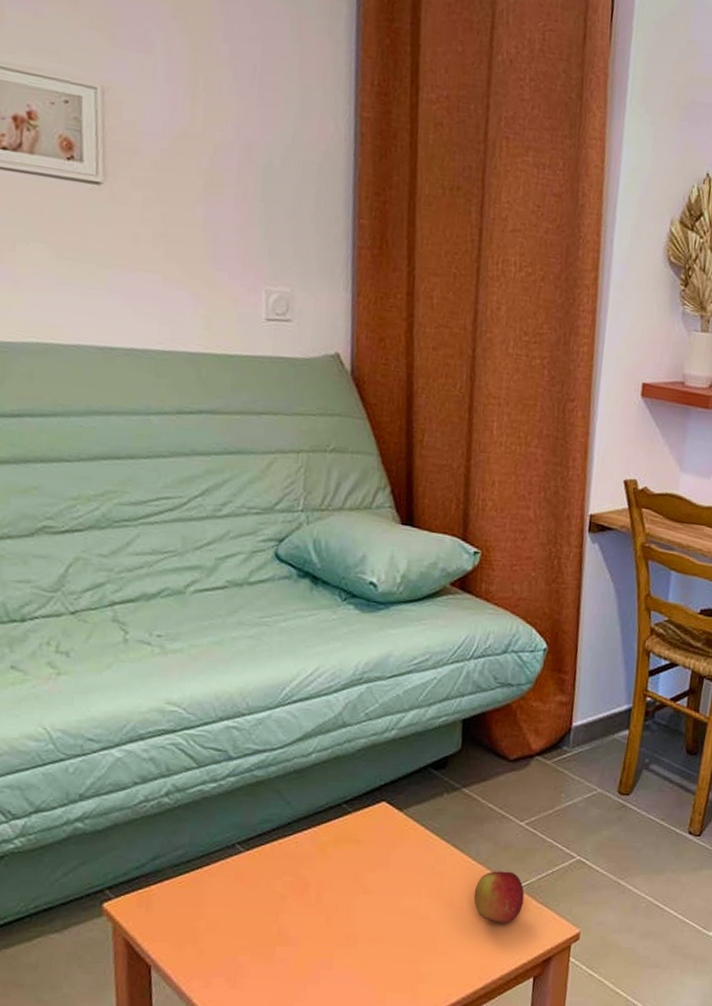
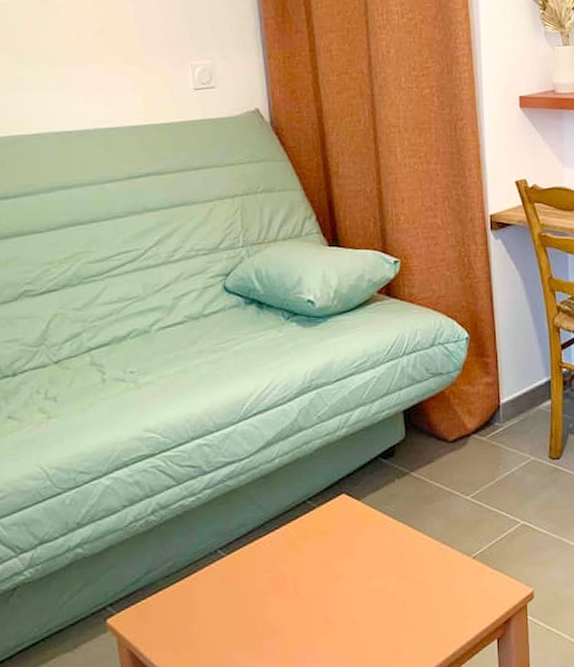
apple: present [473,871,525,923] -> none [433,543,479,592]

